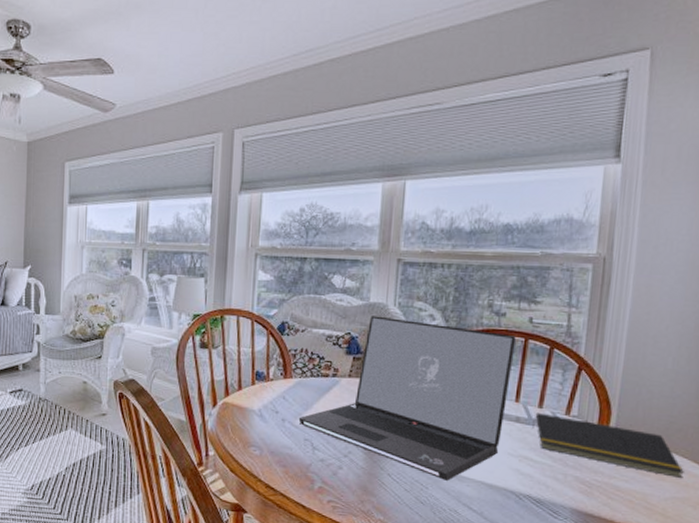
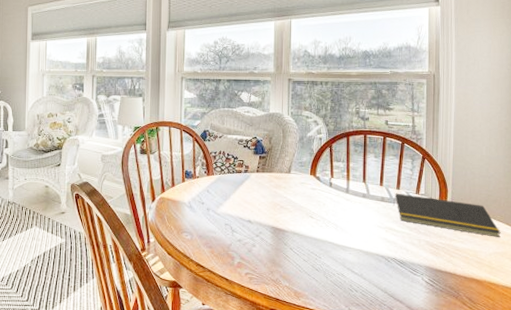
laptop: present [298,316,517,481] -> none [220,123,378,251]

